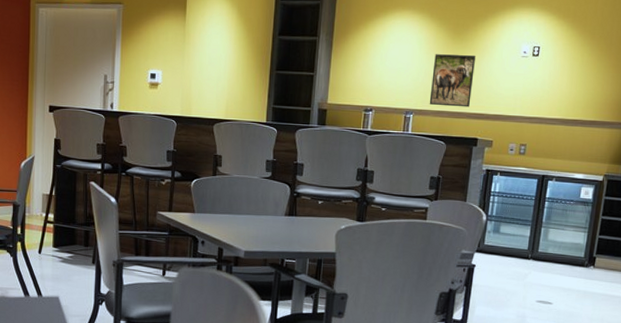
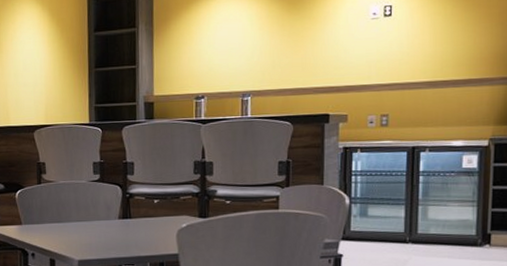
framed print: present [429,54,475,107] -> none [268,24,317,84]

